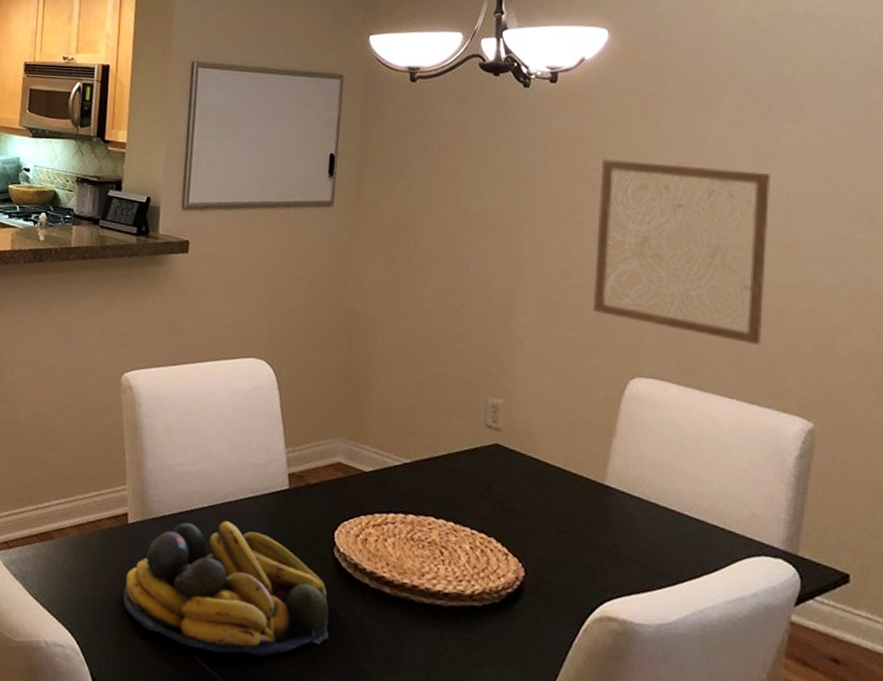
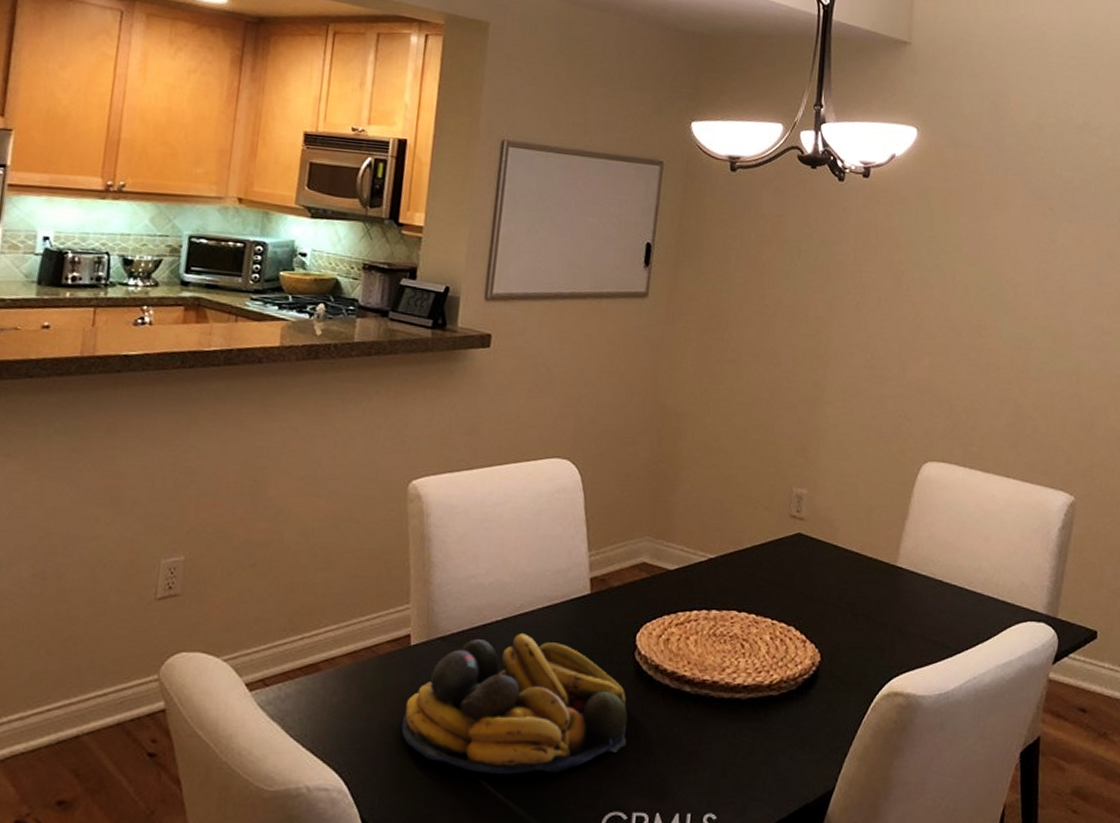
wall art: present [592,158,772,346] -> none [893,252,1050,428]

